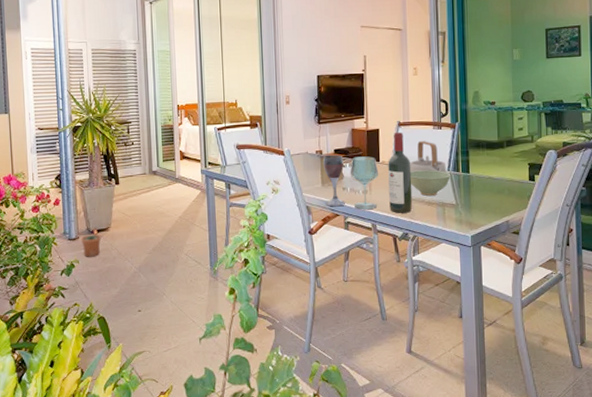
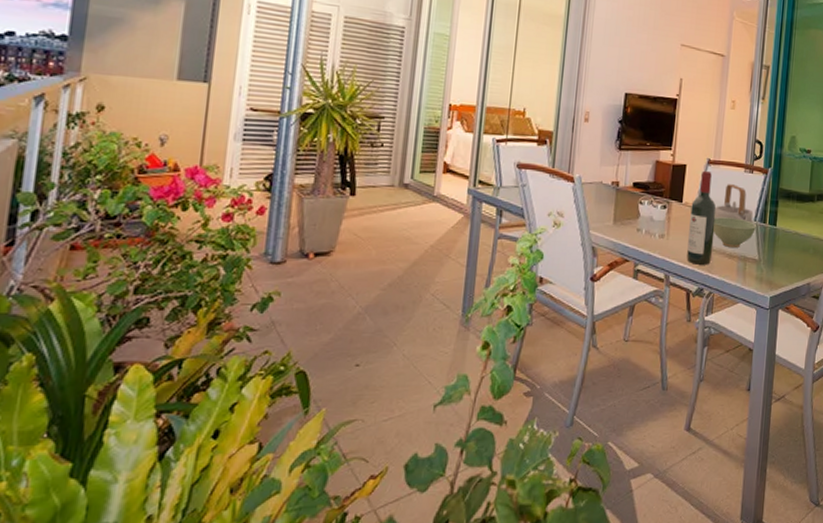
planter: present [80,234,102,257] -> none [287,259,319,289]
cup: present [322,154,345,207] -> none [615,187,642,251]
wine glass: present [350,156,379,209] -> none [647,194,680,257]

